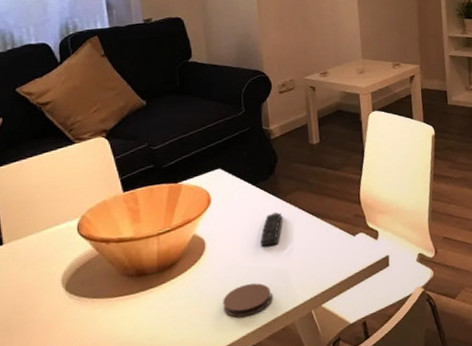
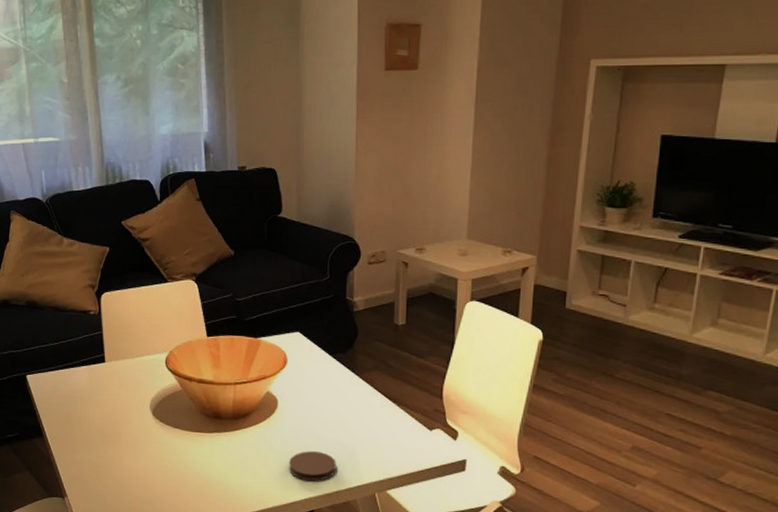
remote control: present [259,212,282,247] -> none [330,387,356,420]

